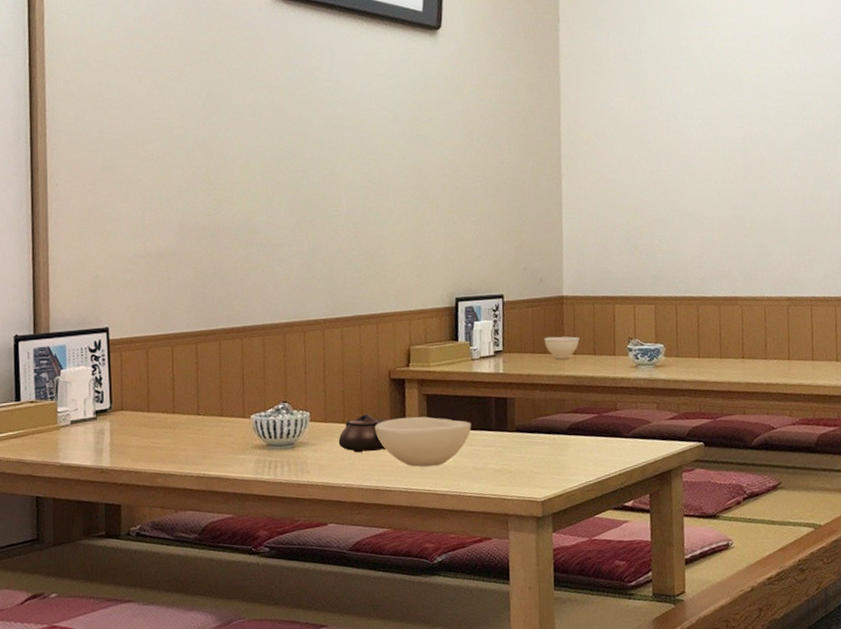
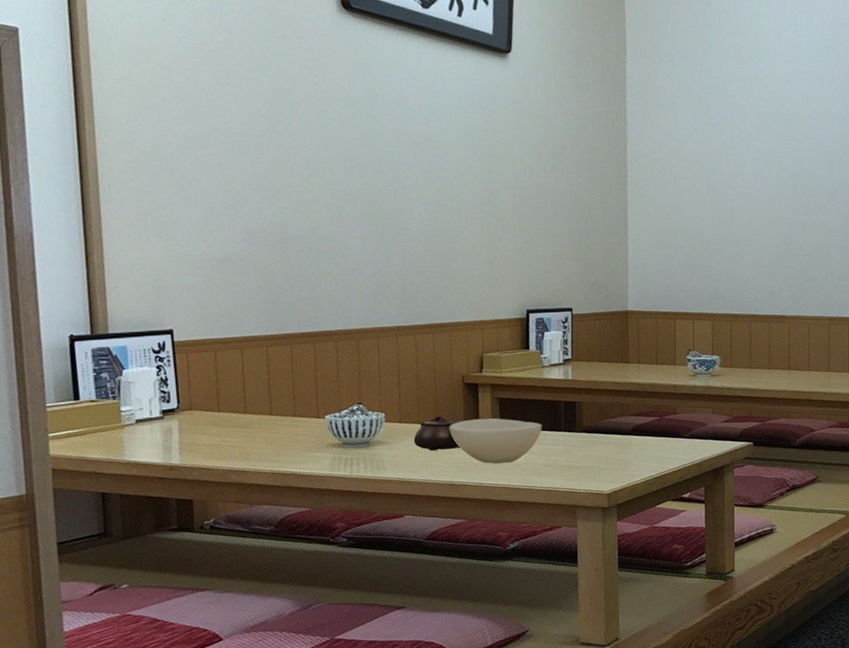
bowl: present [544,336,580,361] -> none [610,347,643,369]

